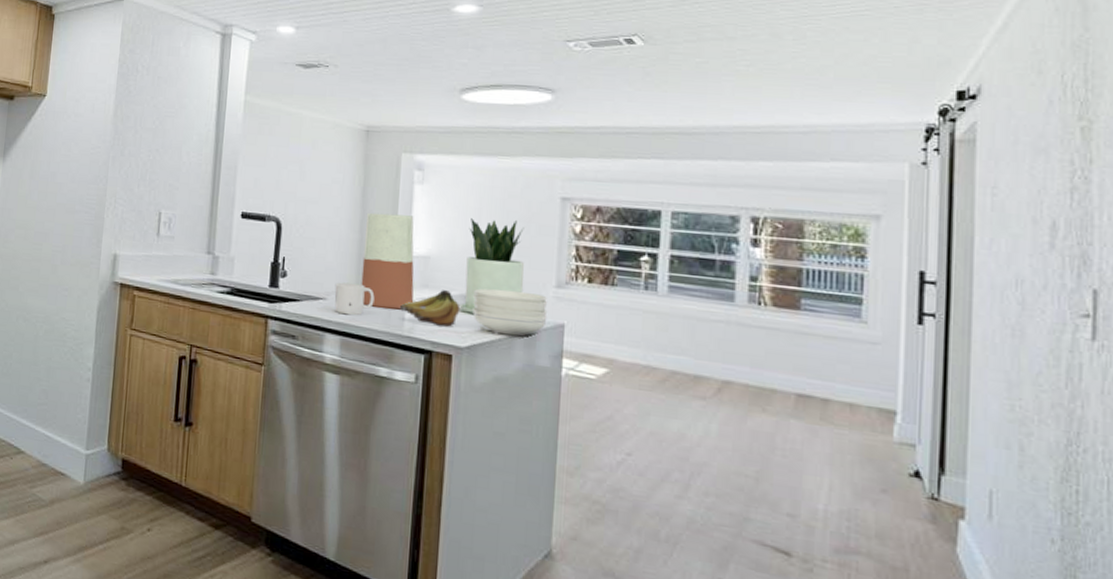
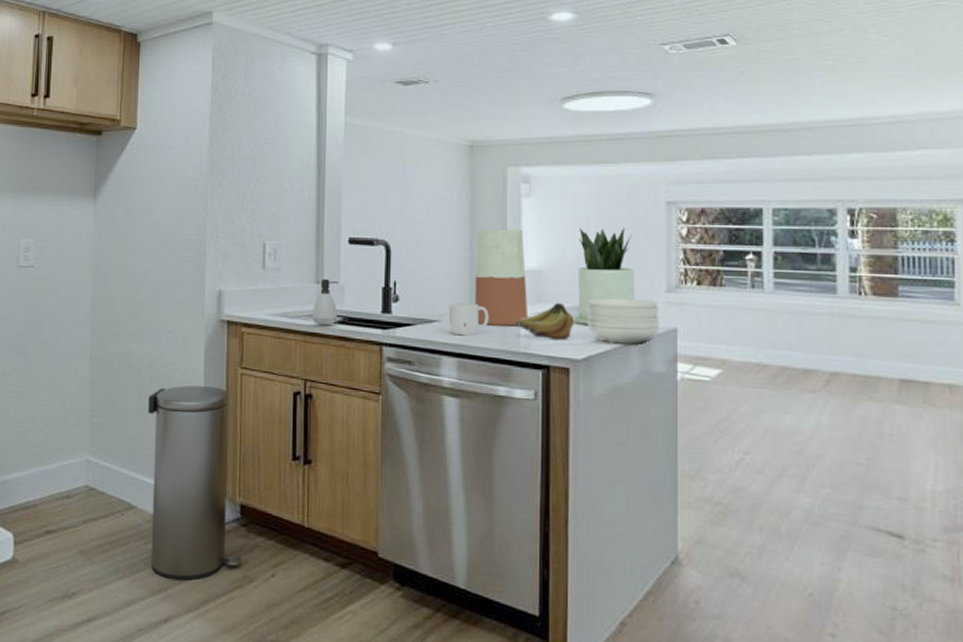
pedal bin: none [34,341,121,527] -> present [147,385,242,581]
soap dispenser: none [201,249,229,296] -> present [311,278,338,326]

